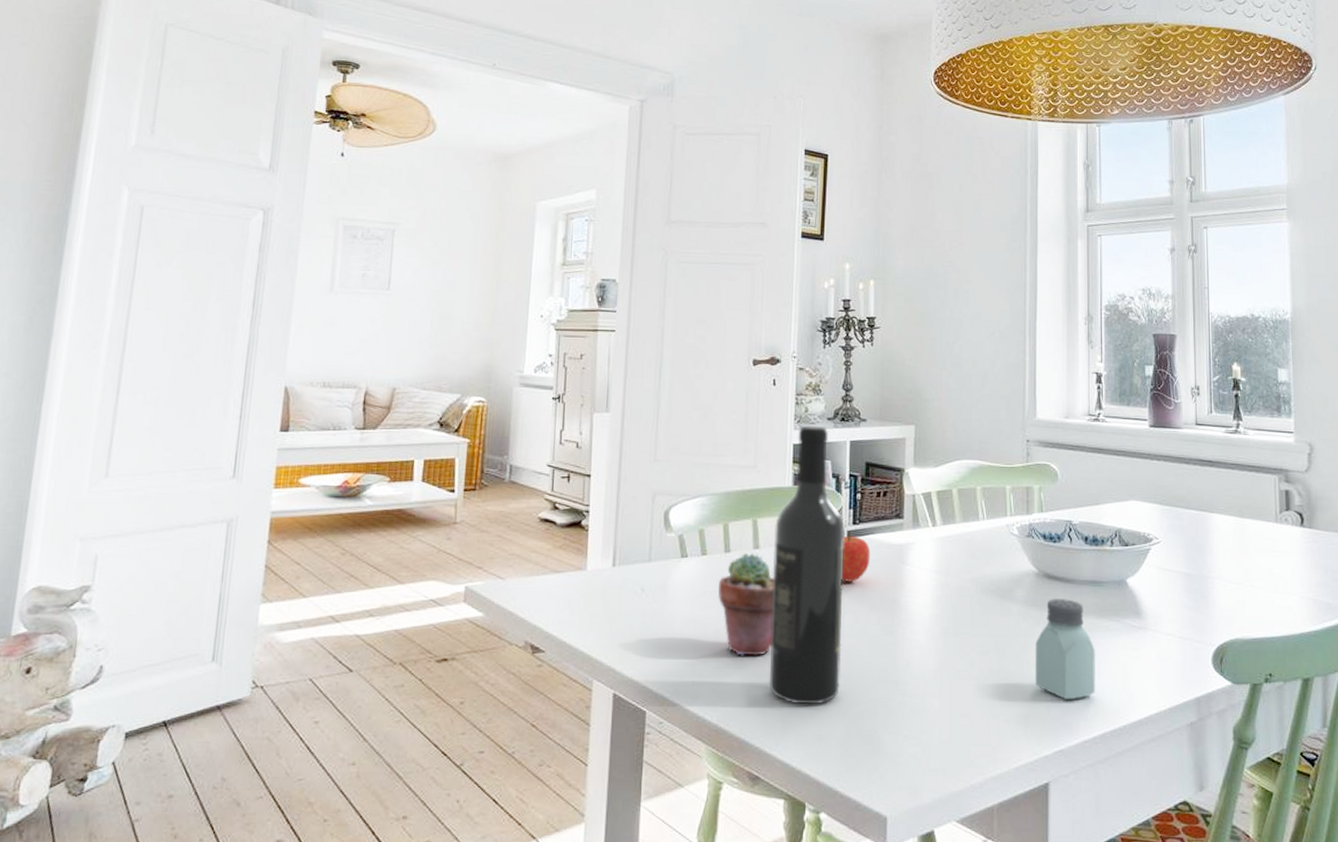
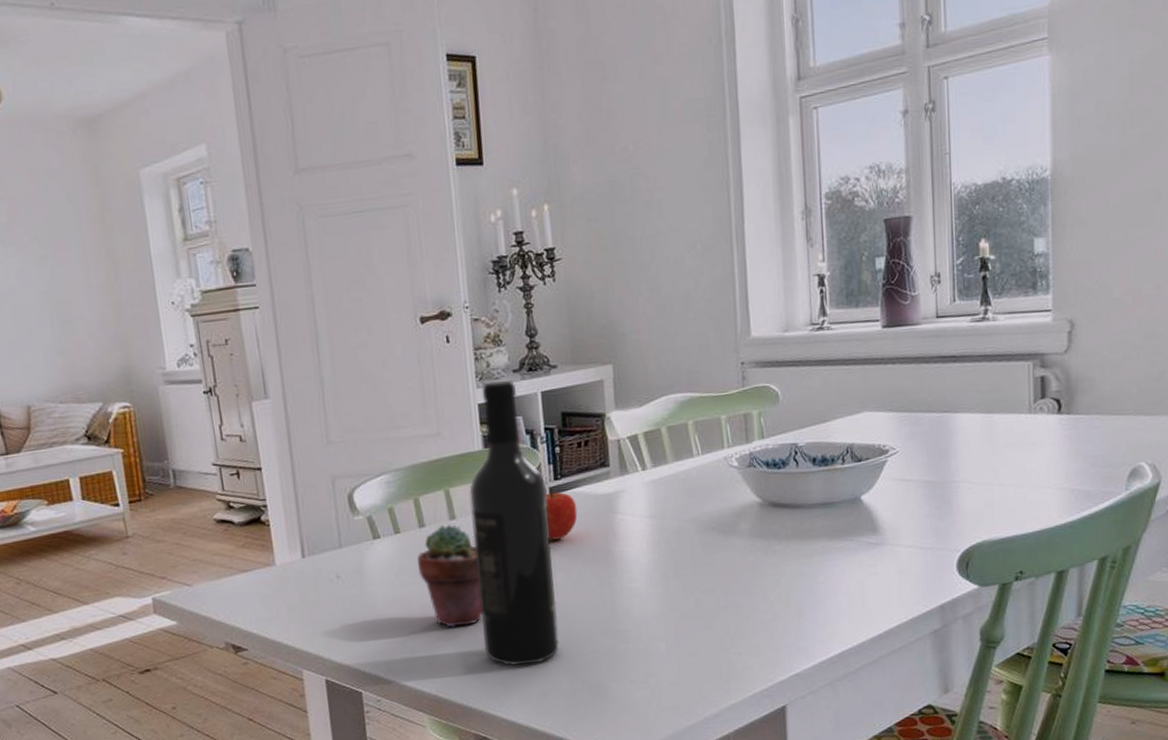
saltshaker: present [1035,599,1096,701] -> none [764,525,831,626]

